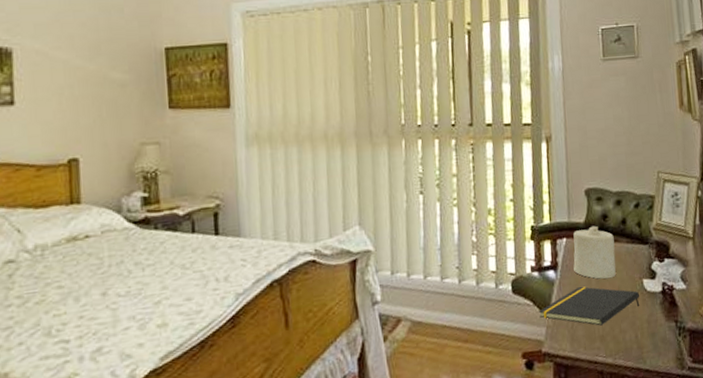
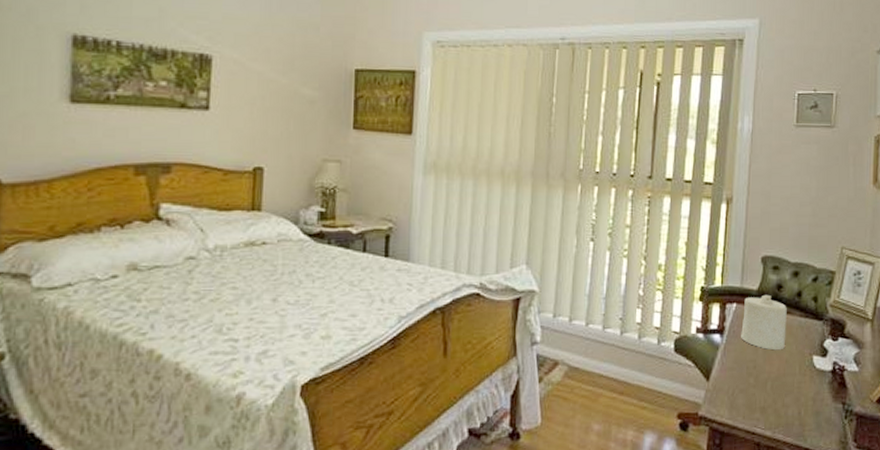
notepad: present [538,286,640,326] -> none [699,354,808,397]

